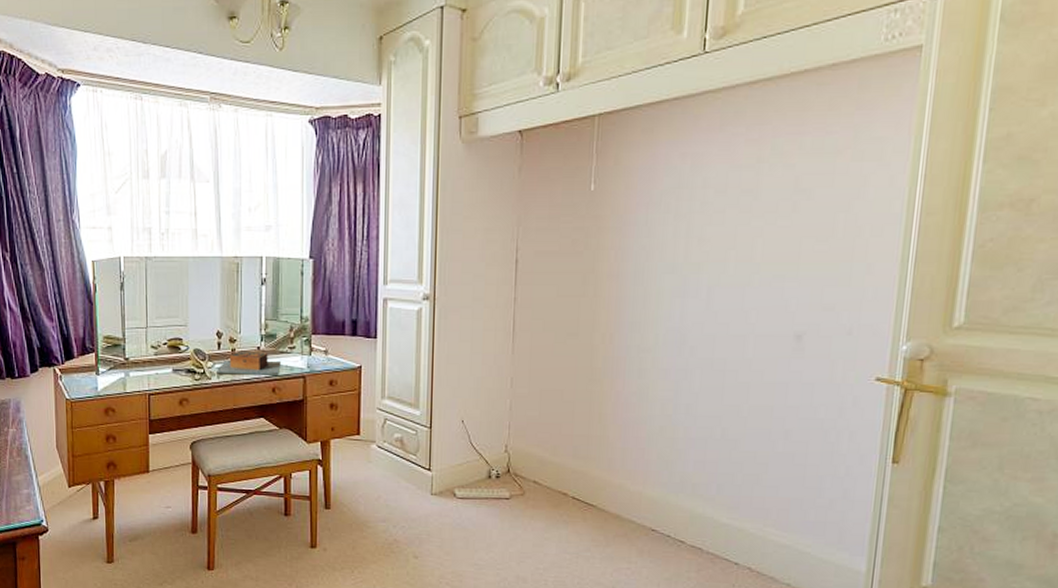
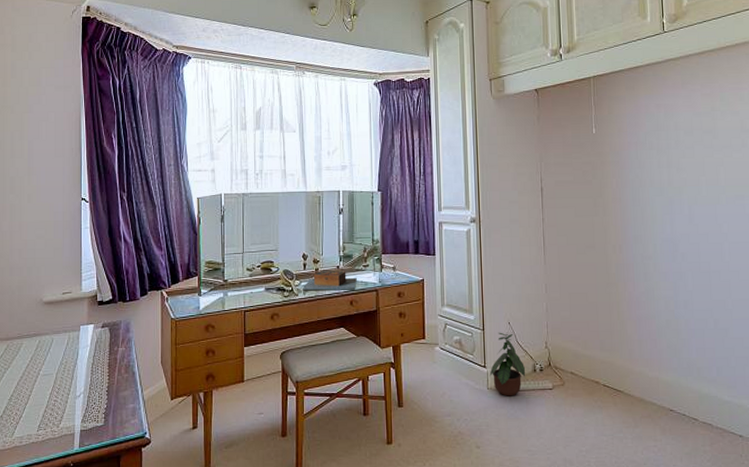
potted plant: none [434,431,479,504] -> present [489,332,526,396]

